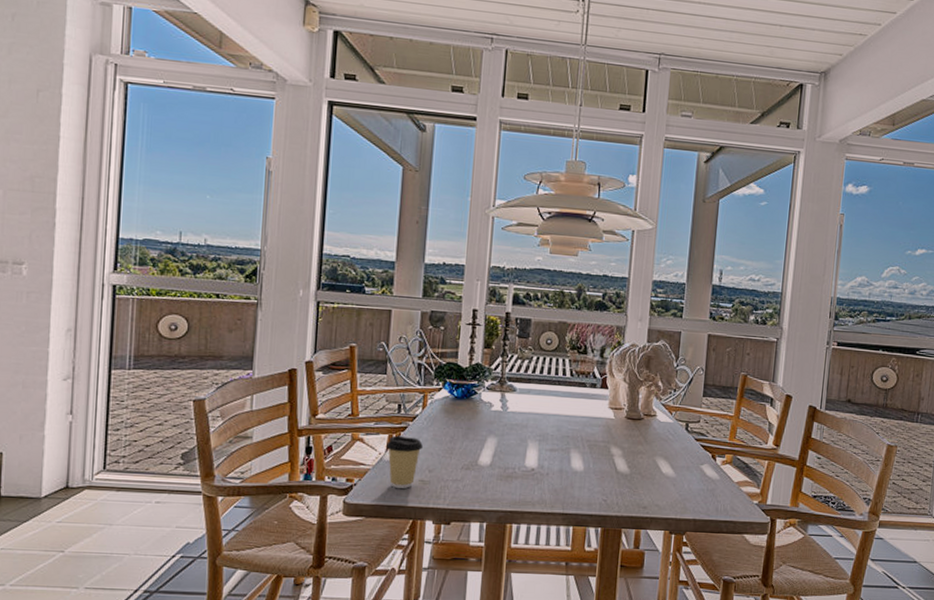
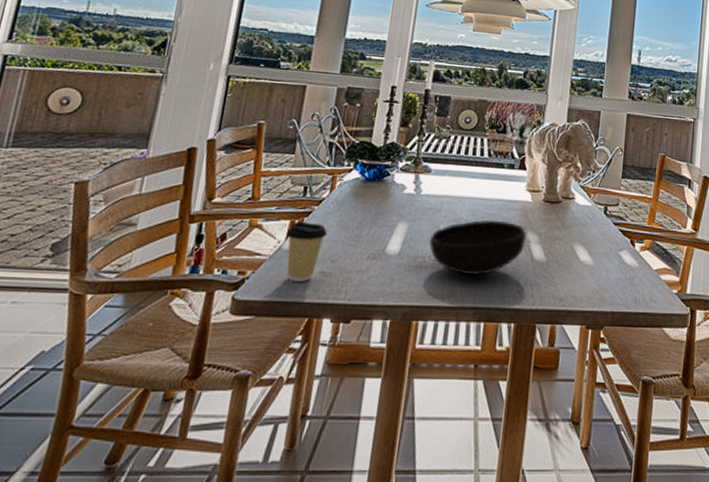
bowl: none [518,435,611,485] -> present [429,220,527,275]

